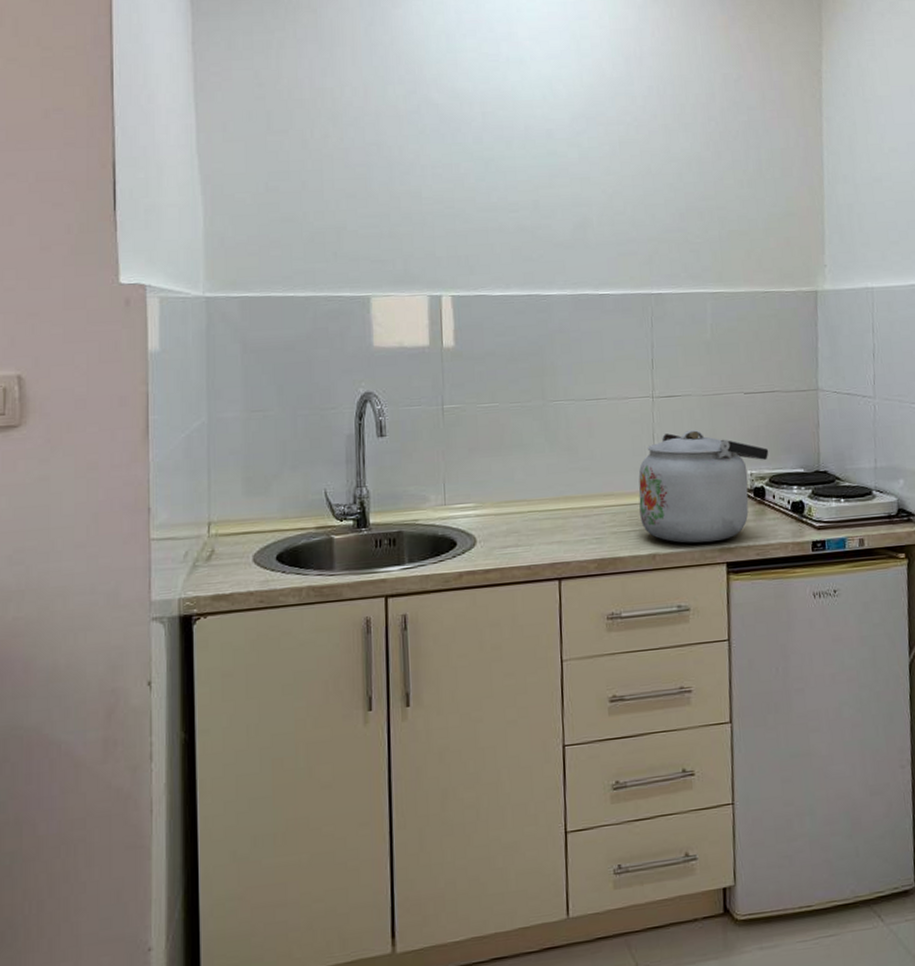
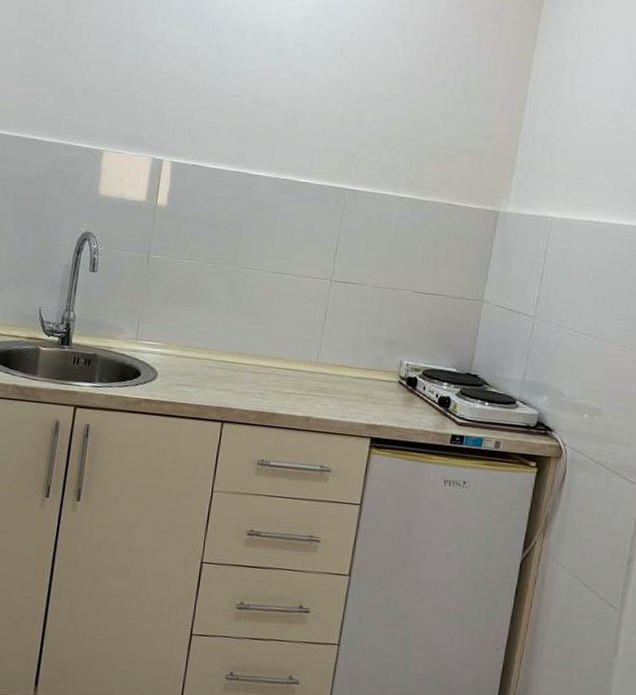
kettle: present [638,429,769,543] -> none [301,314,428,418]

